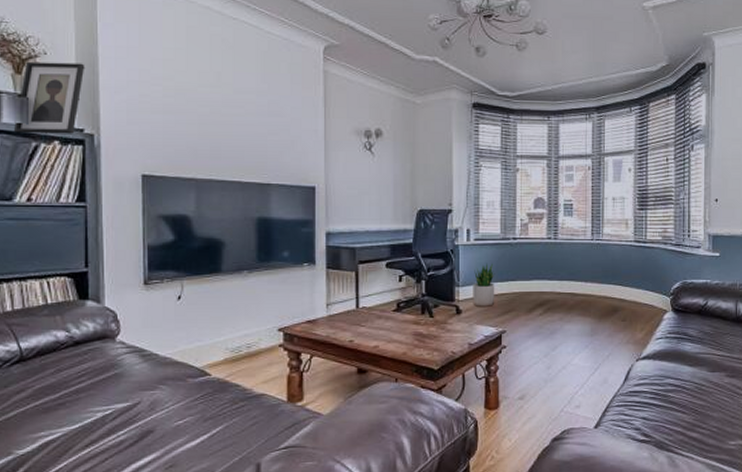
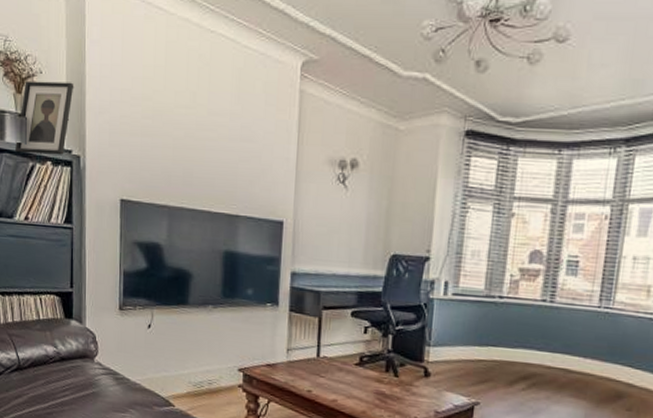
planter: present [473,263,495,308] -> none [444,322,474,374]

